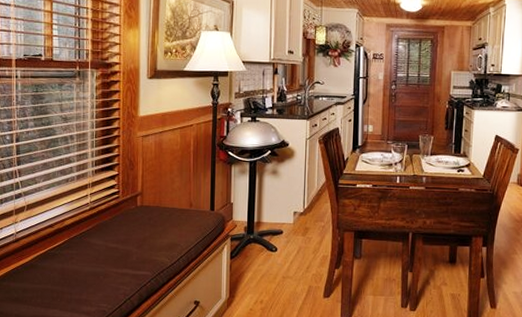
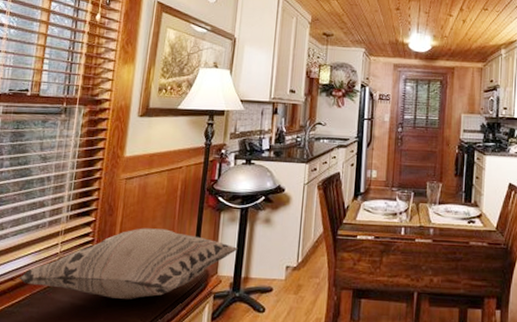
decorative pillow: none [56,180,250,242] -> present [18,228,239,299]

